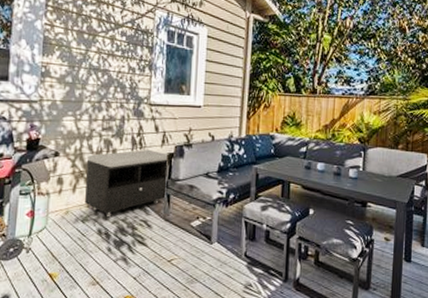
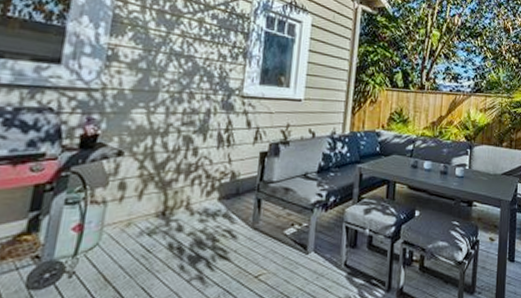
storage bench: present [85,149,170,216] -> none [154,147,263,227]

